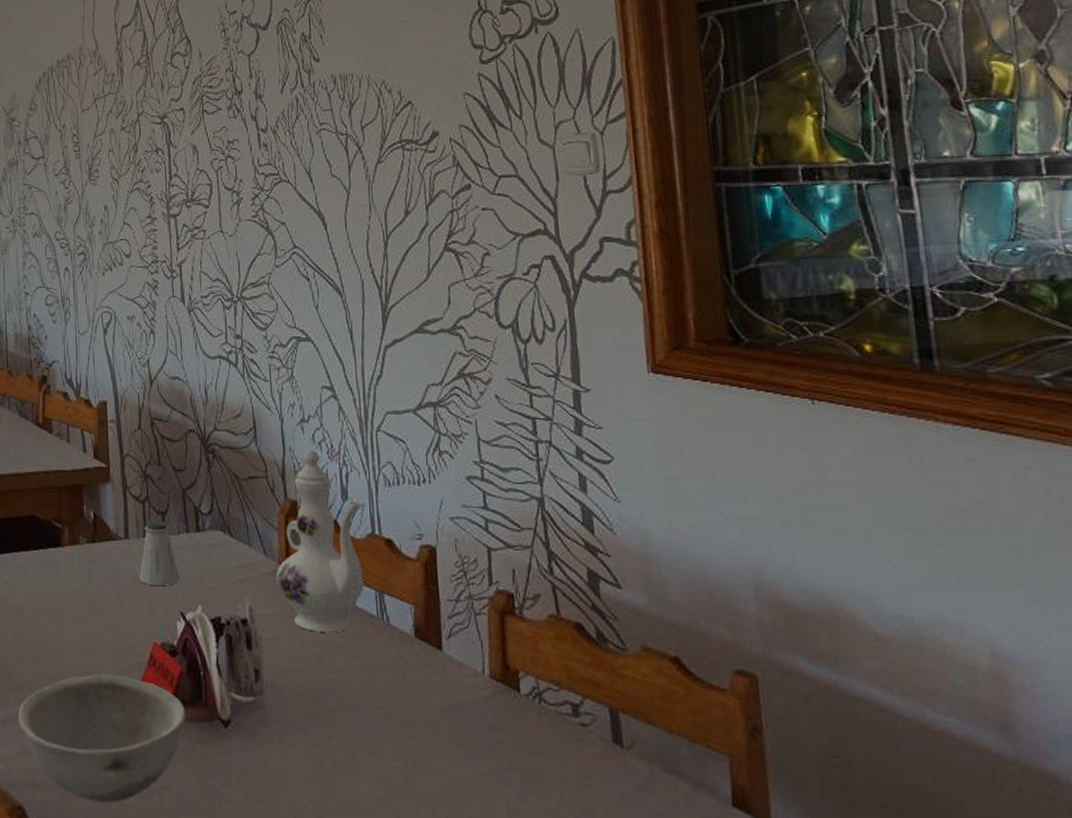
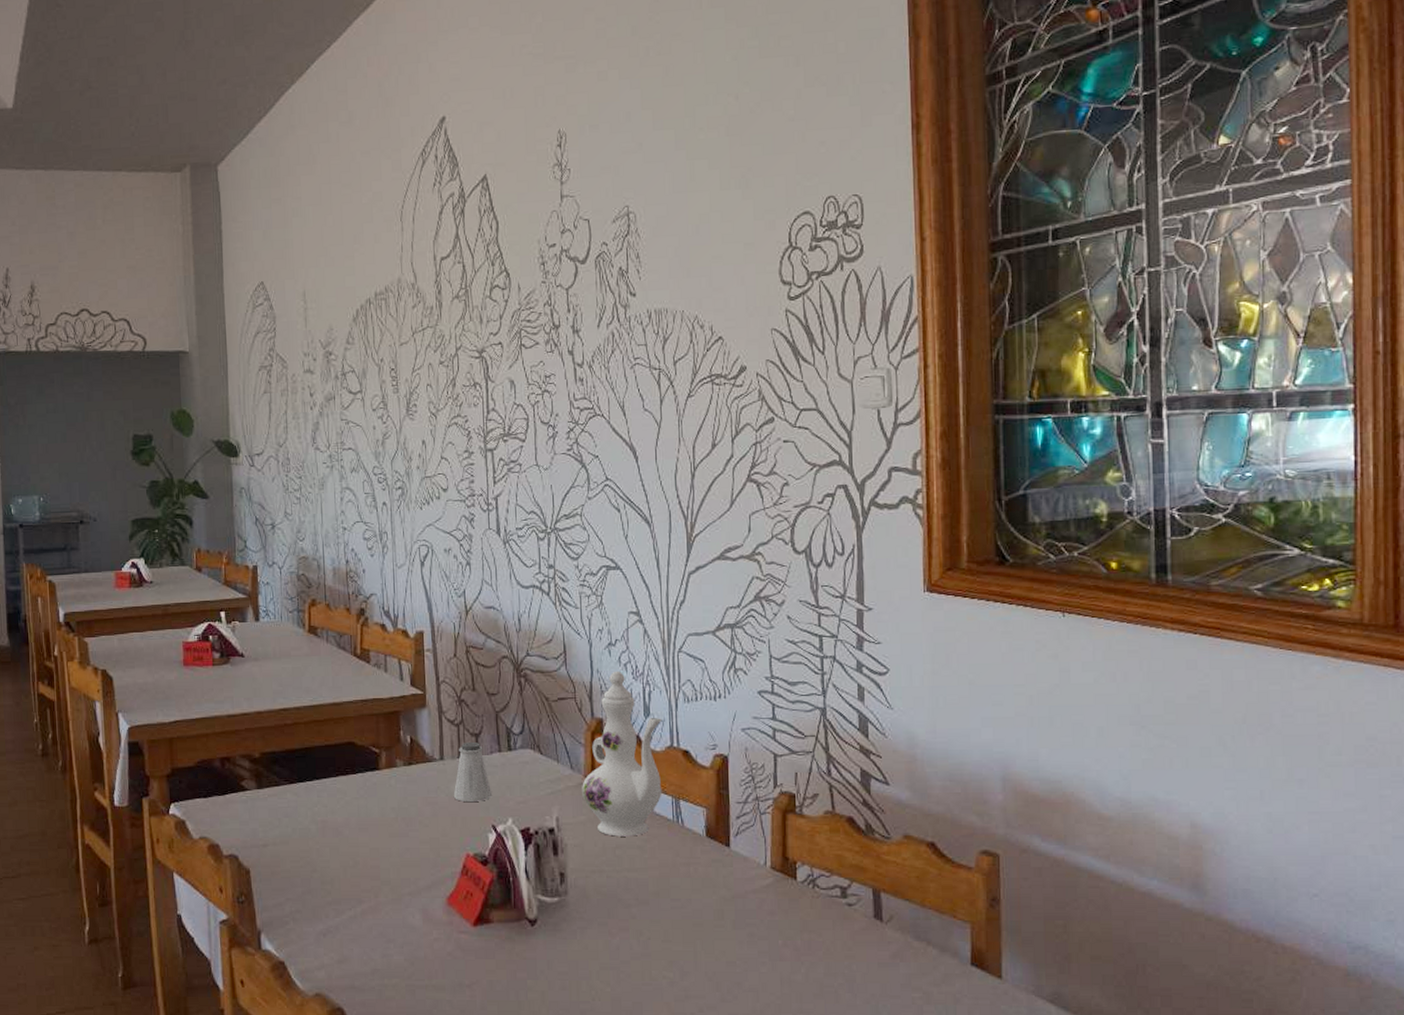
bowl: present [18,673,186,803] -> none [337,884,496,999]

